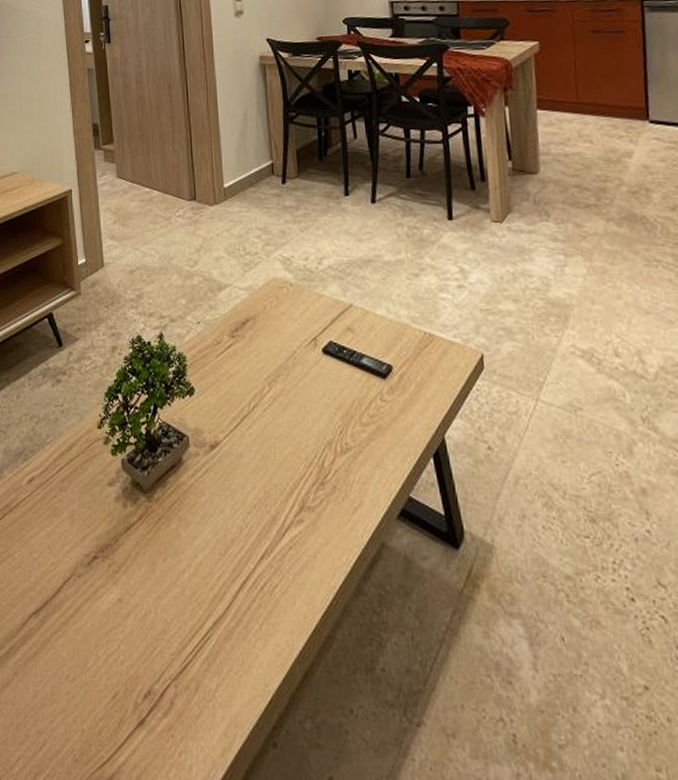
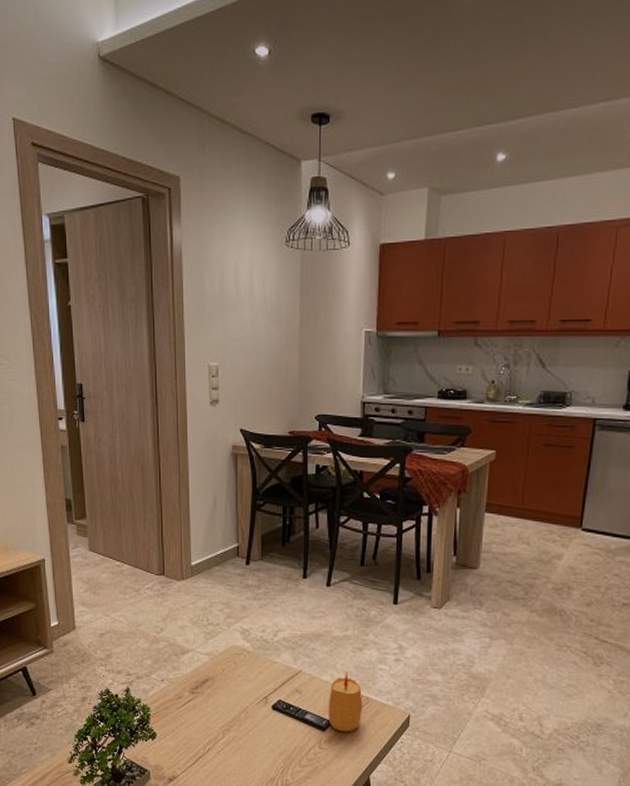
candle: none [386,301,427,379] -> present [328,670,363,732]

